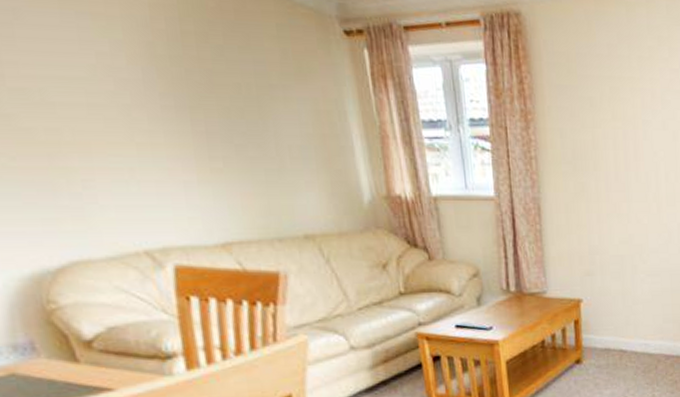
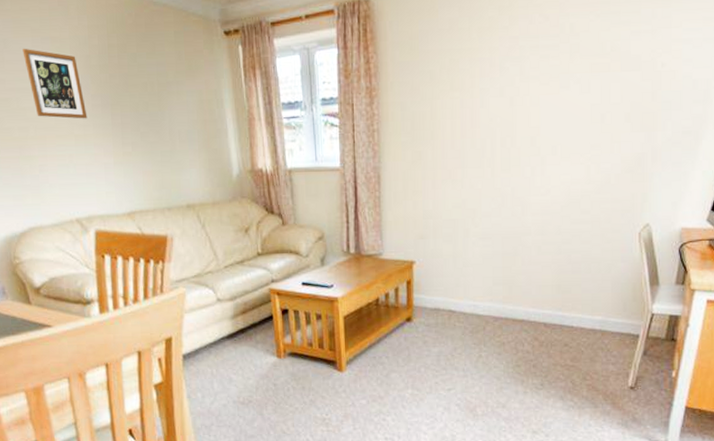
picture frame: none [45,22,155,123] -> present [22,48,88,119]

